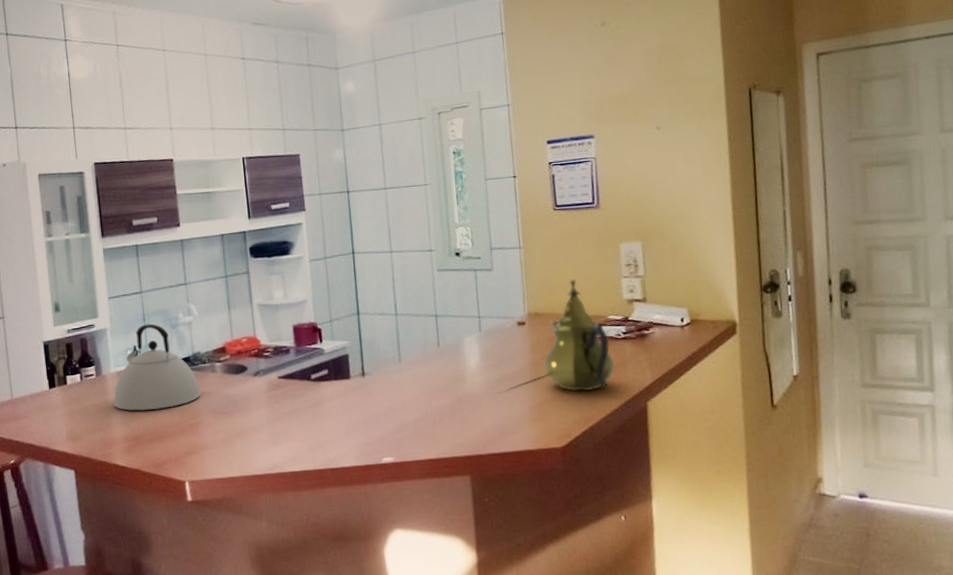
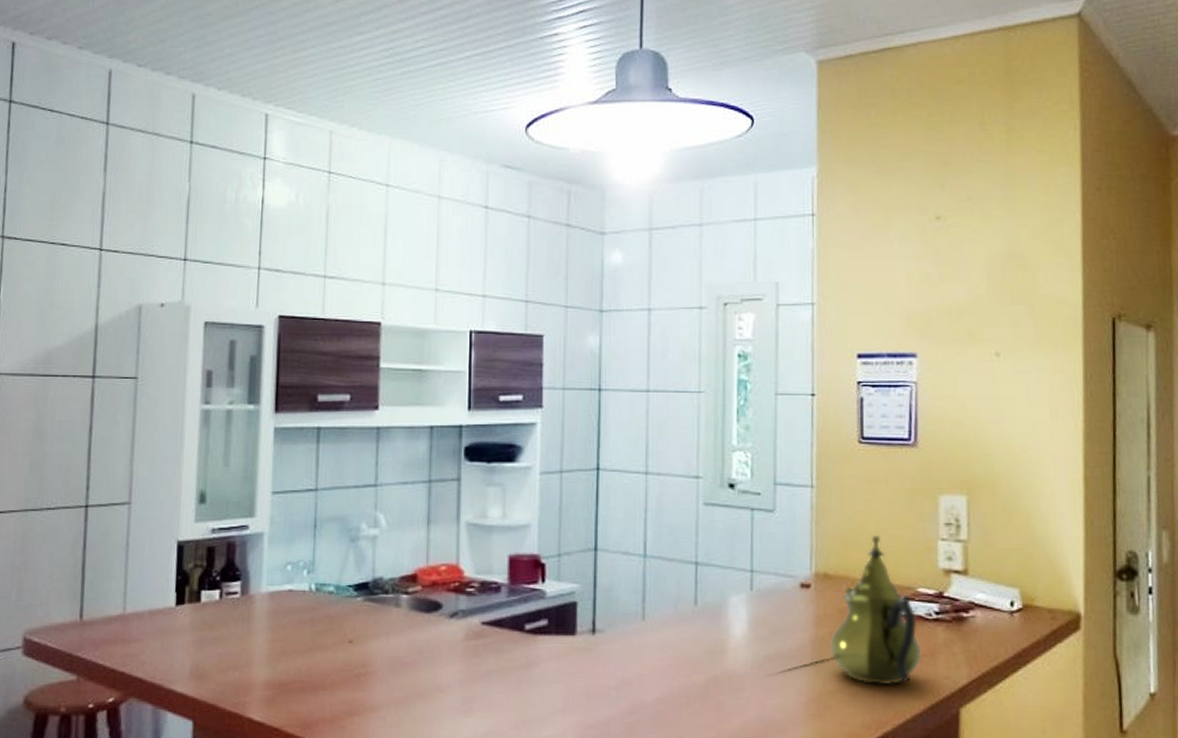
kettle: present [114,323,201,411] -> none [259,532,377,649]

